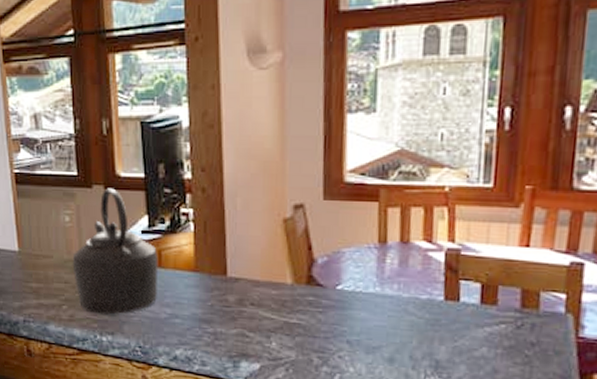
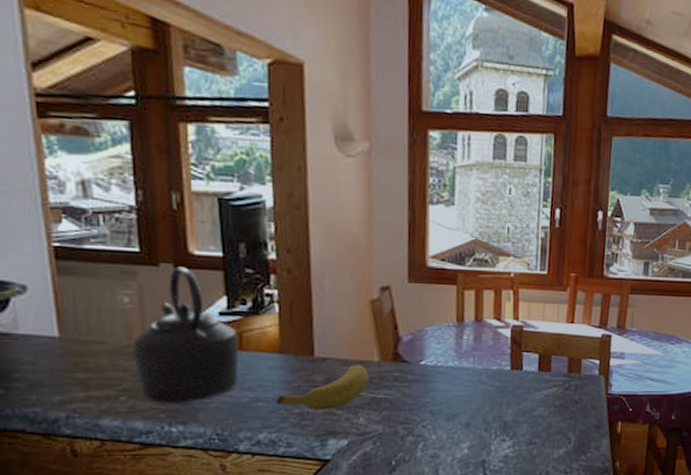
banana: none [191,286,281,332] -> present [276,365,369,410]

